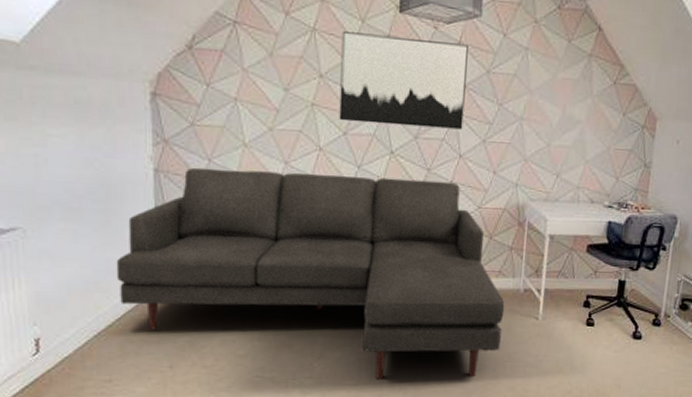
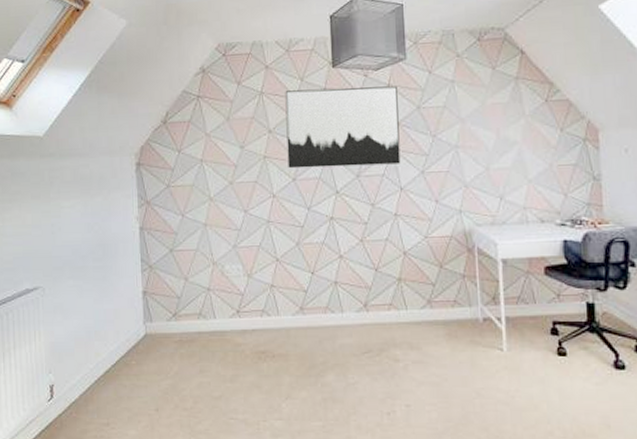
sofa: present [116,167,505,381] -> none [111,214,466,421]

